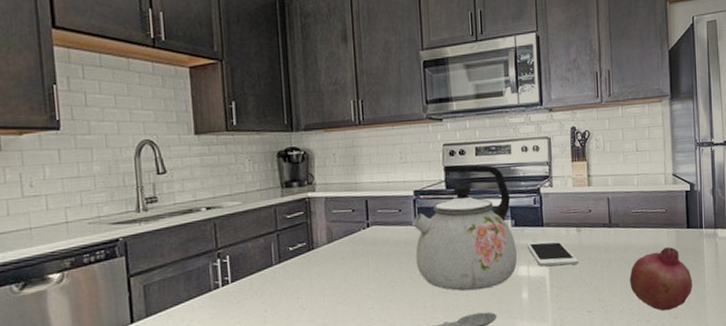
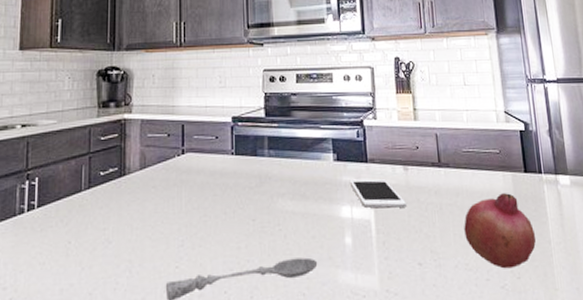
kettle: present [412,164,518,291] -> none [229,91,340,232]

